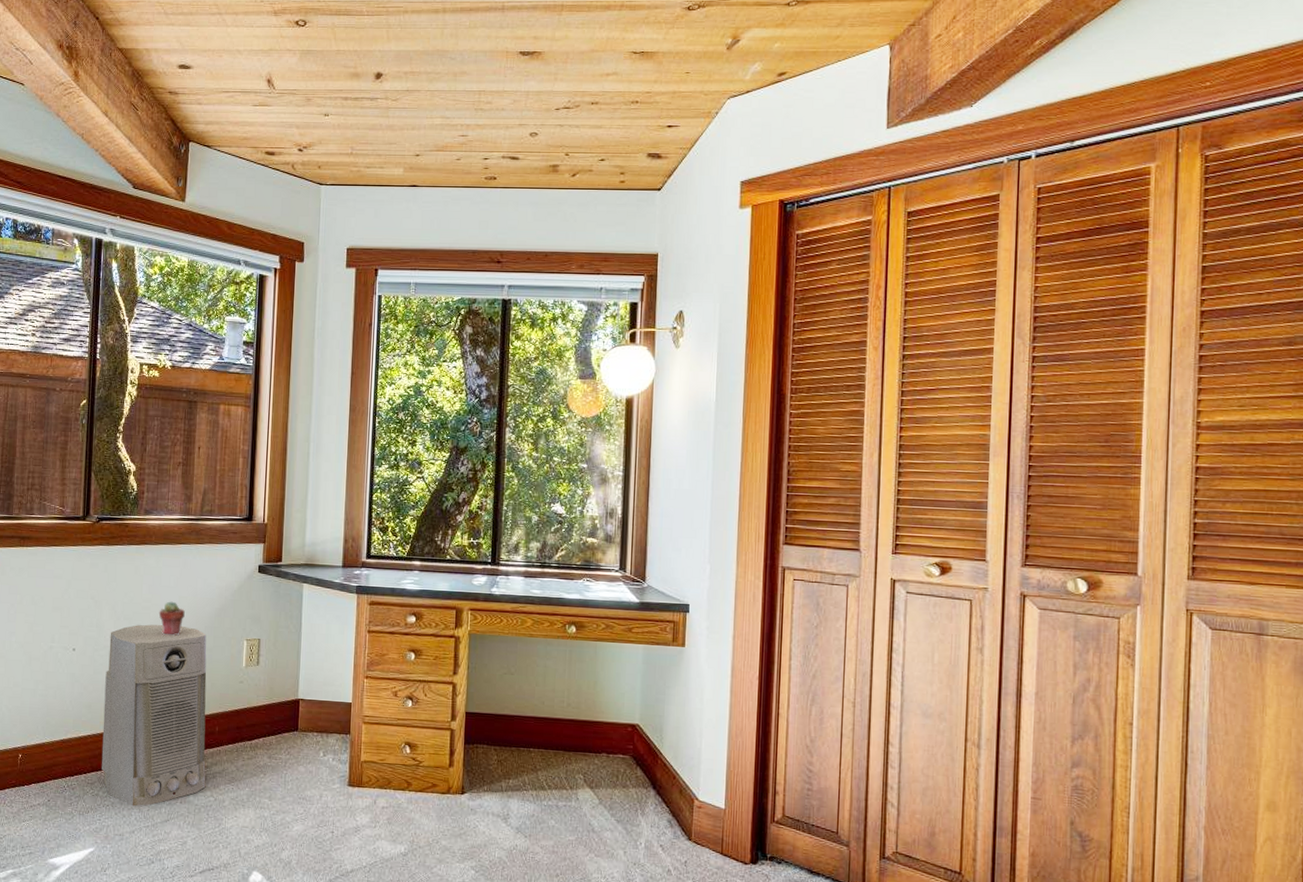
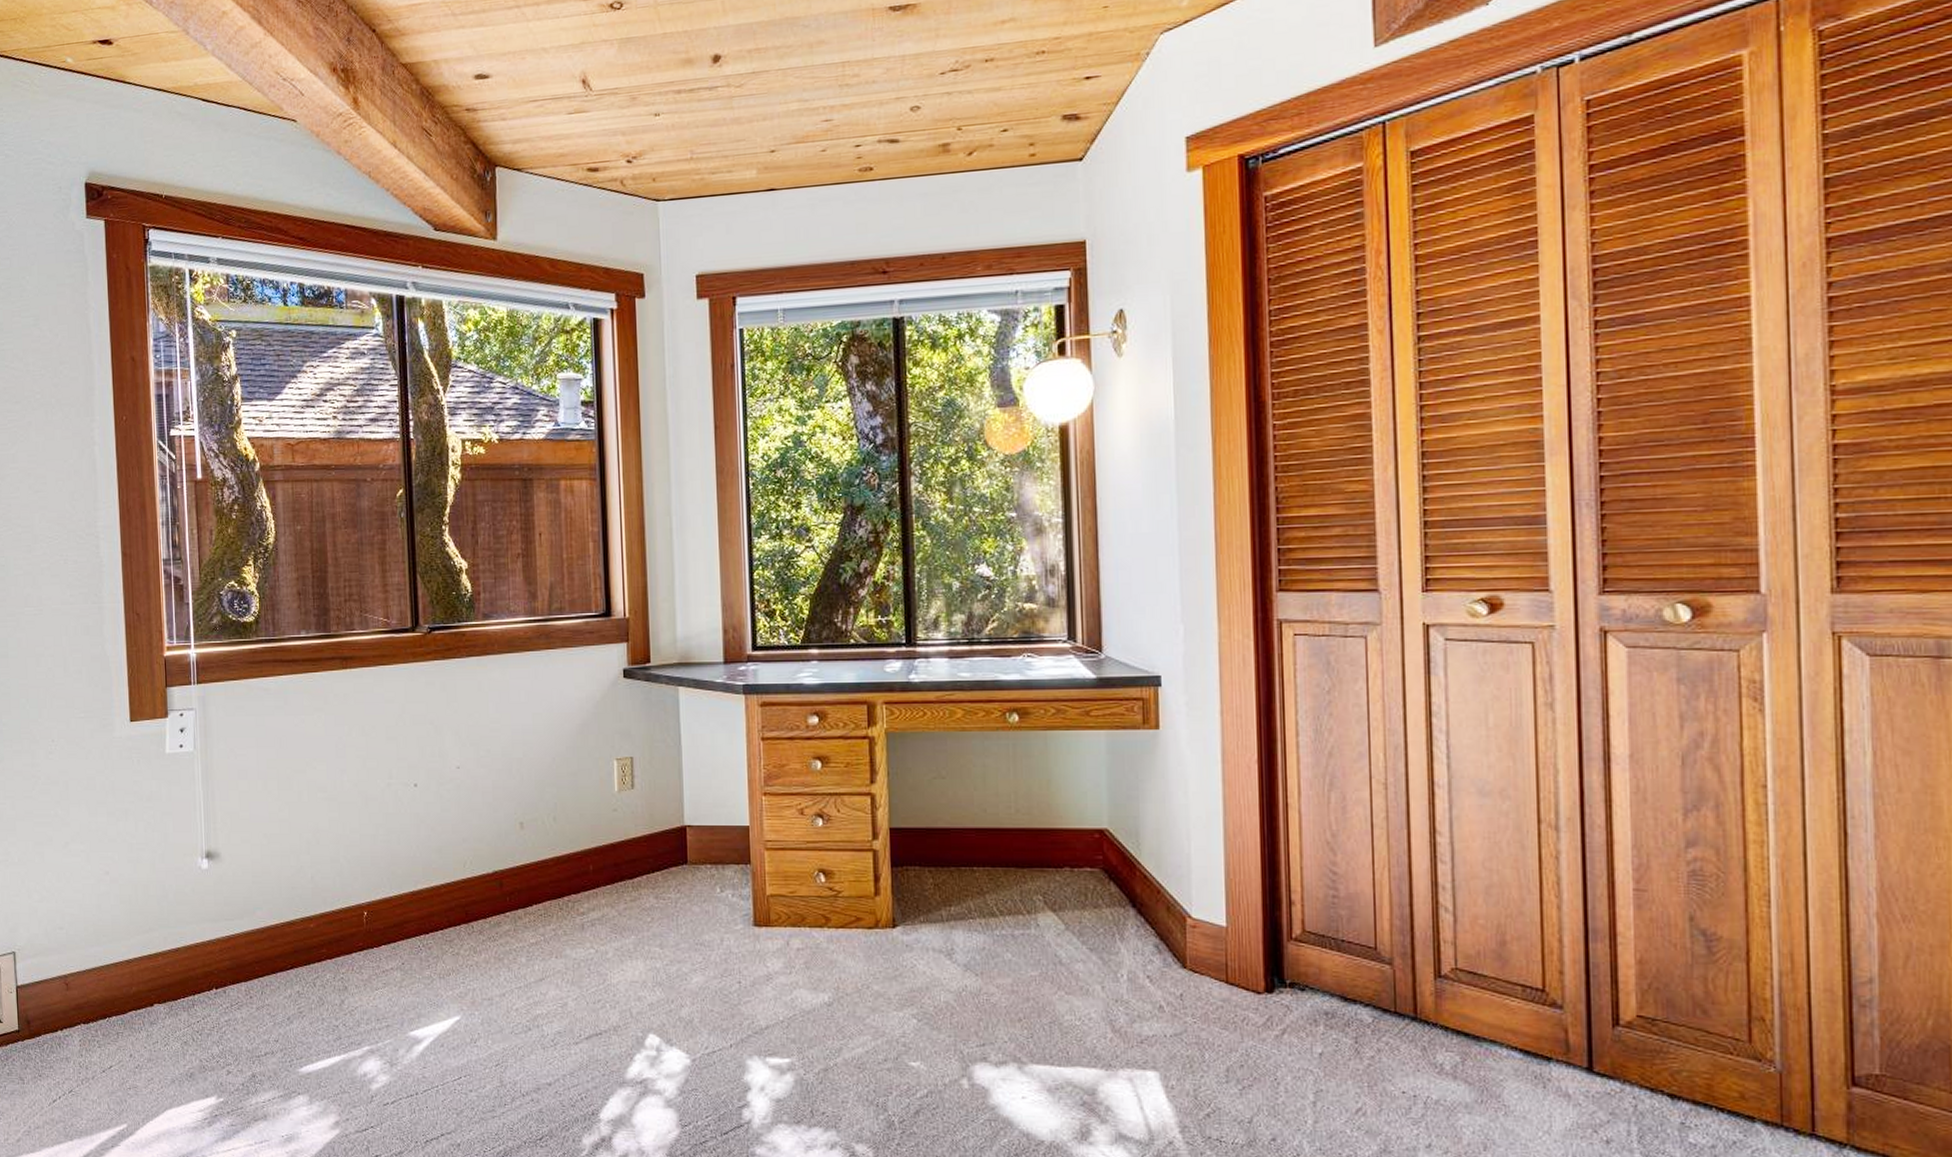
air purifier: present [101,624,207,807] -> none [455,748,584,965]
potted succulent: present [158,601,185,636] -> none [510,720,541,760]

